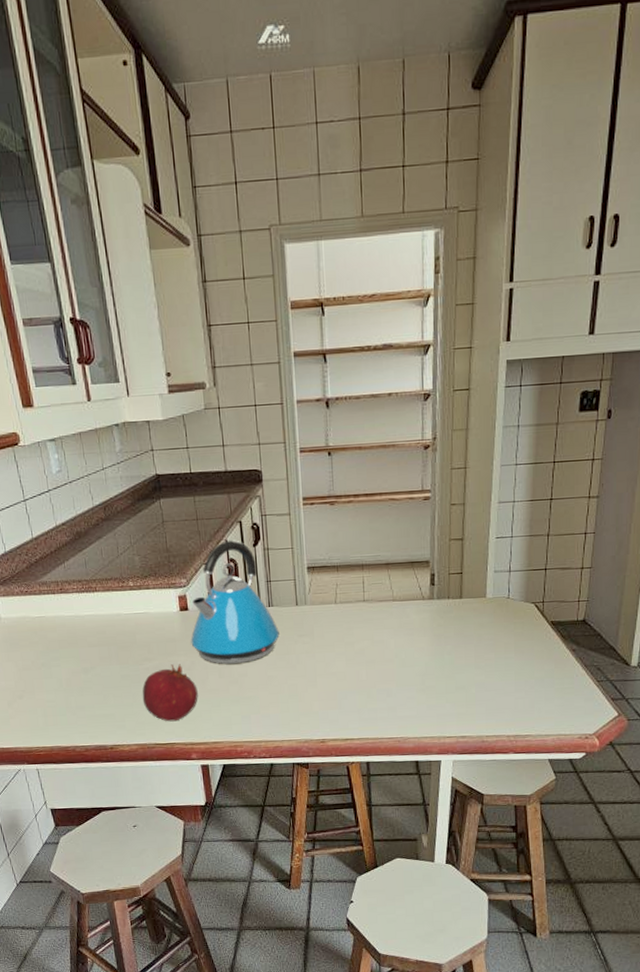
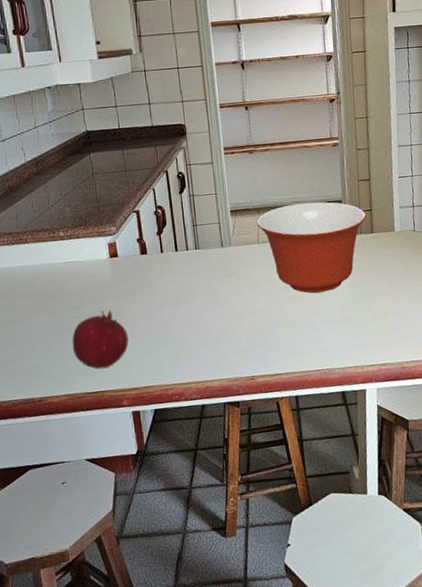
kettle: present [191,540,279,665] -> none [120,188,207,308]
mixing bowl: none [335,561,456,659] -> present [256,202,367,293]

